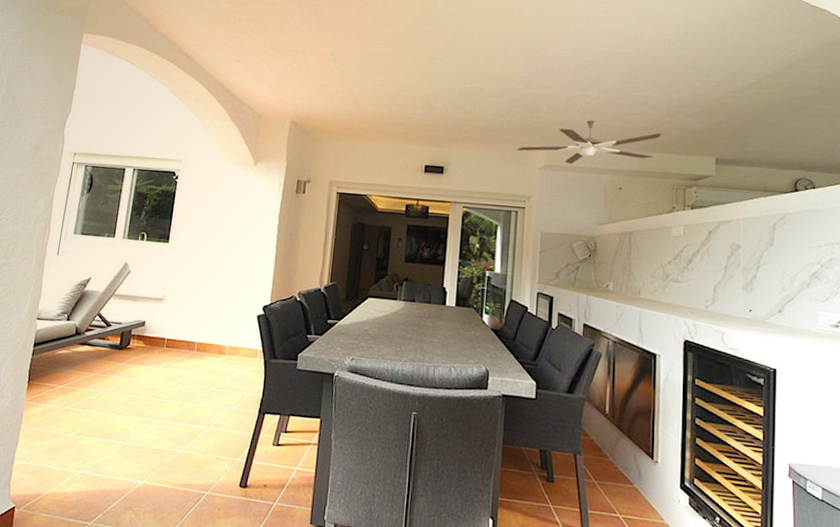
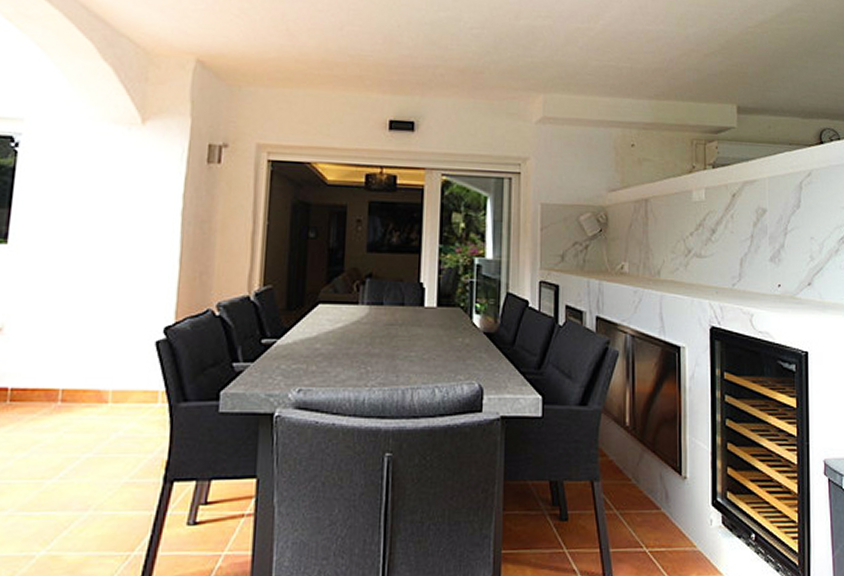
ceiling fan: present [516,120,661,164] -> none [506,59,677,116]

